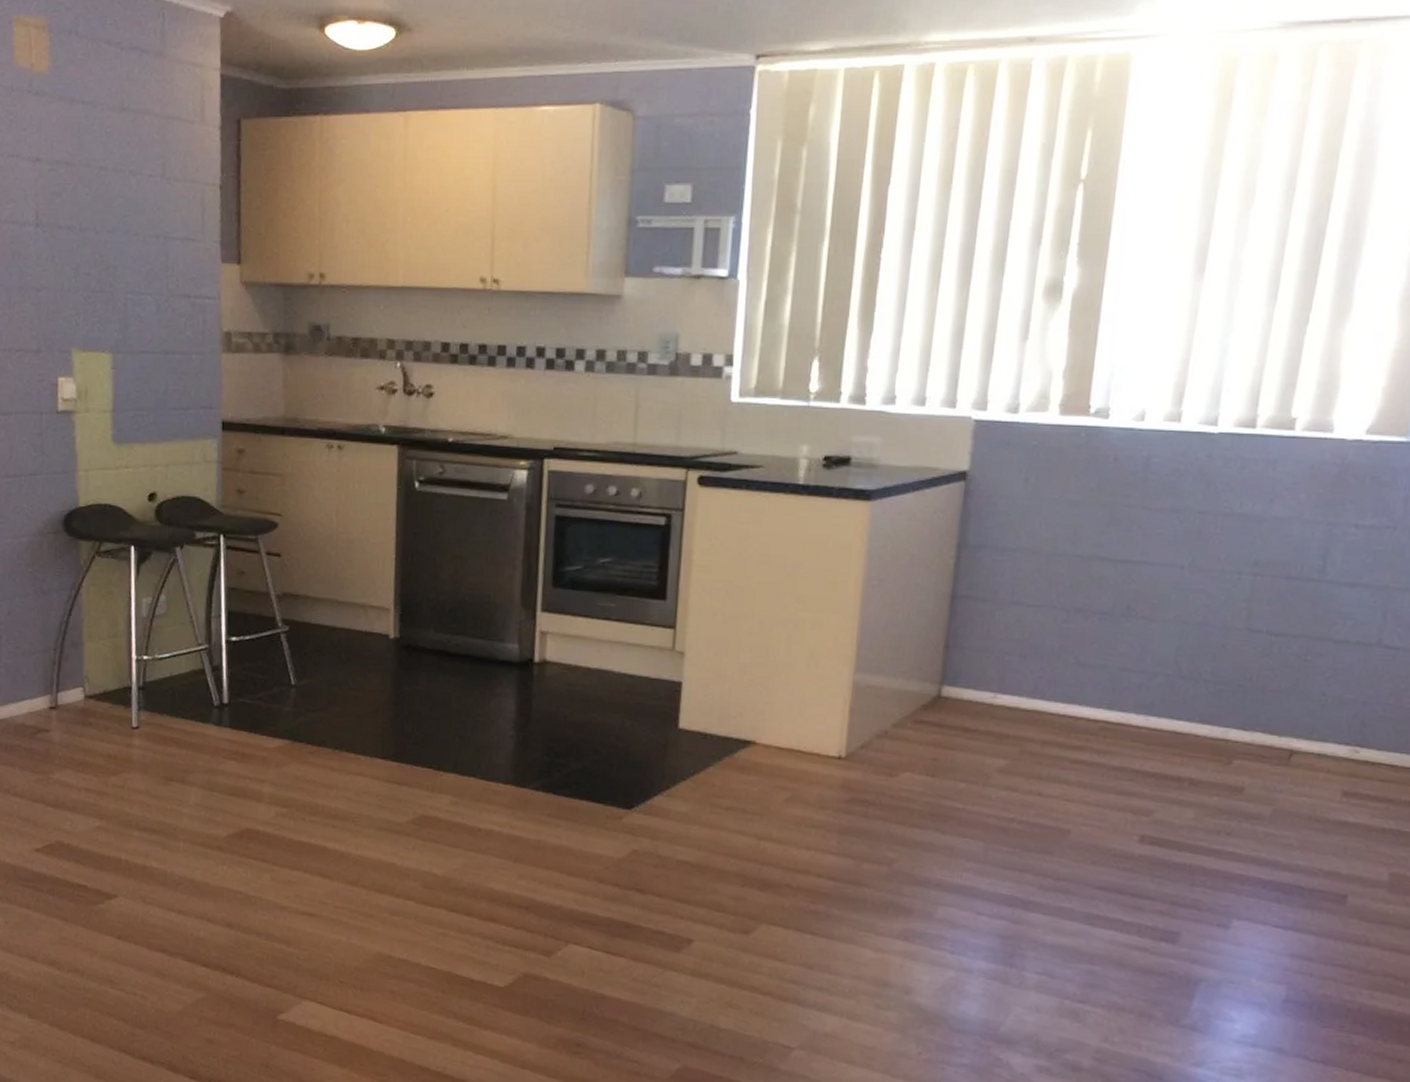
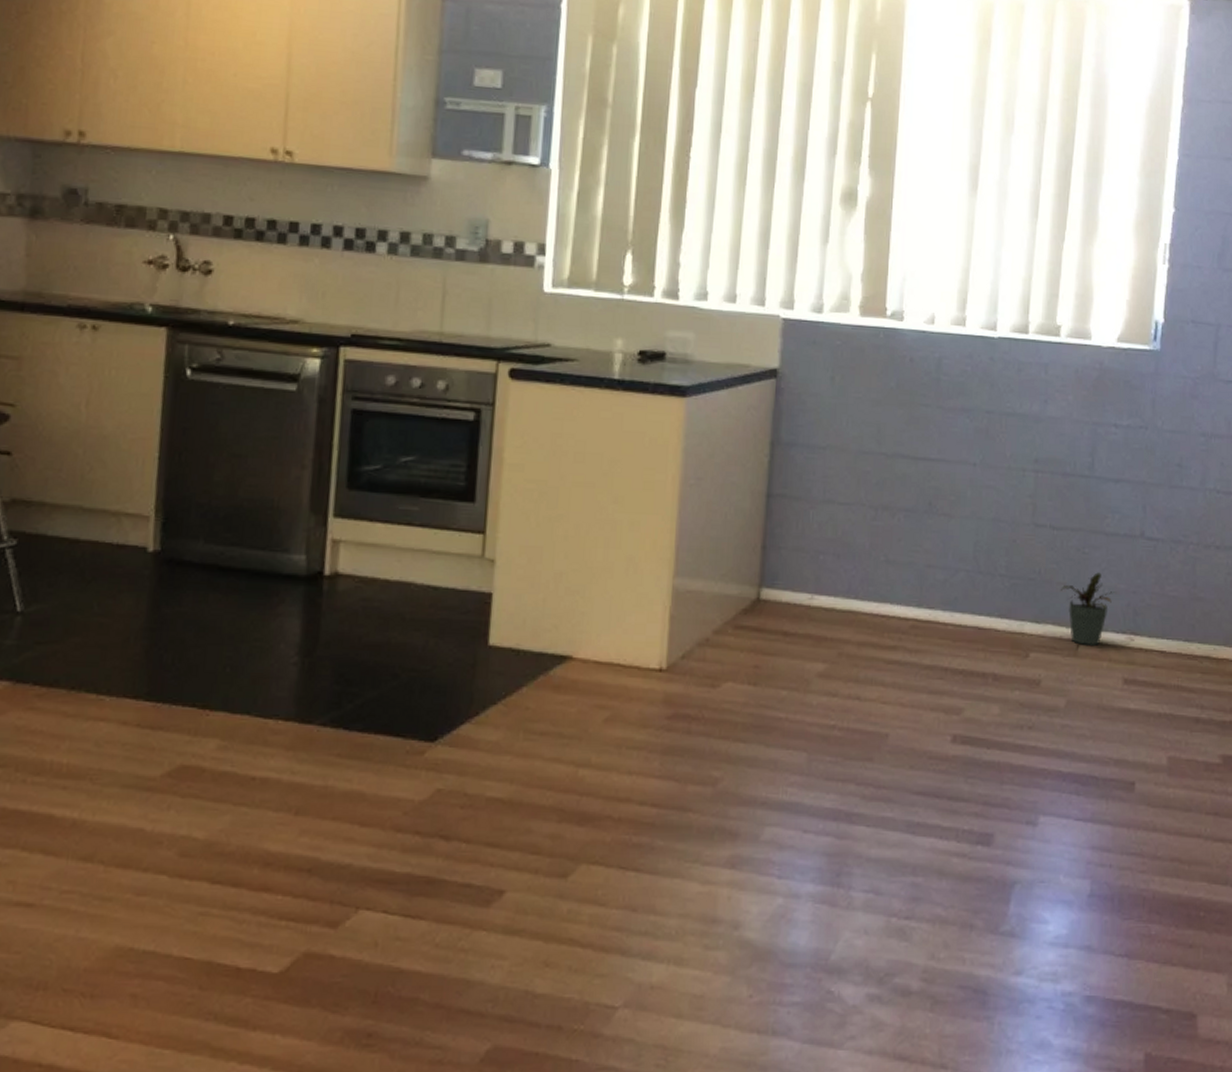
potted plant: none [1275,681,1340,757] -> present [1061,572,1114,647]

